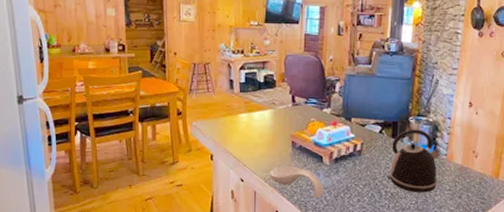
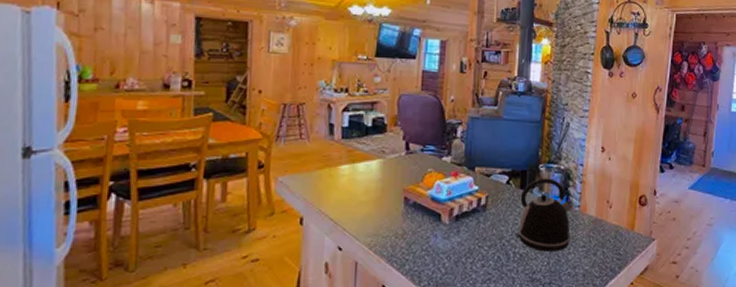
spoon rest: present [270,166,324,199] -> none [375,228,442,267]

